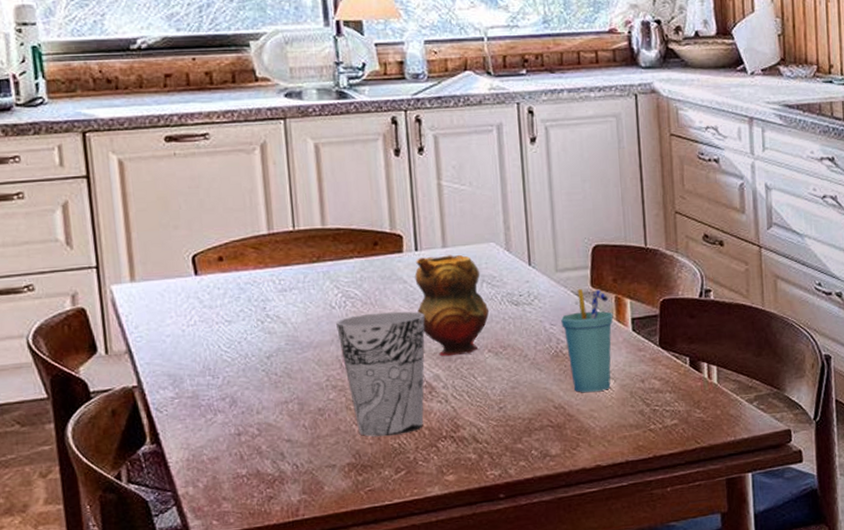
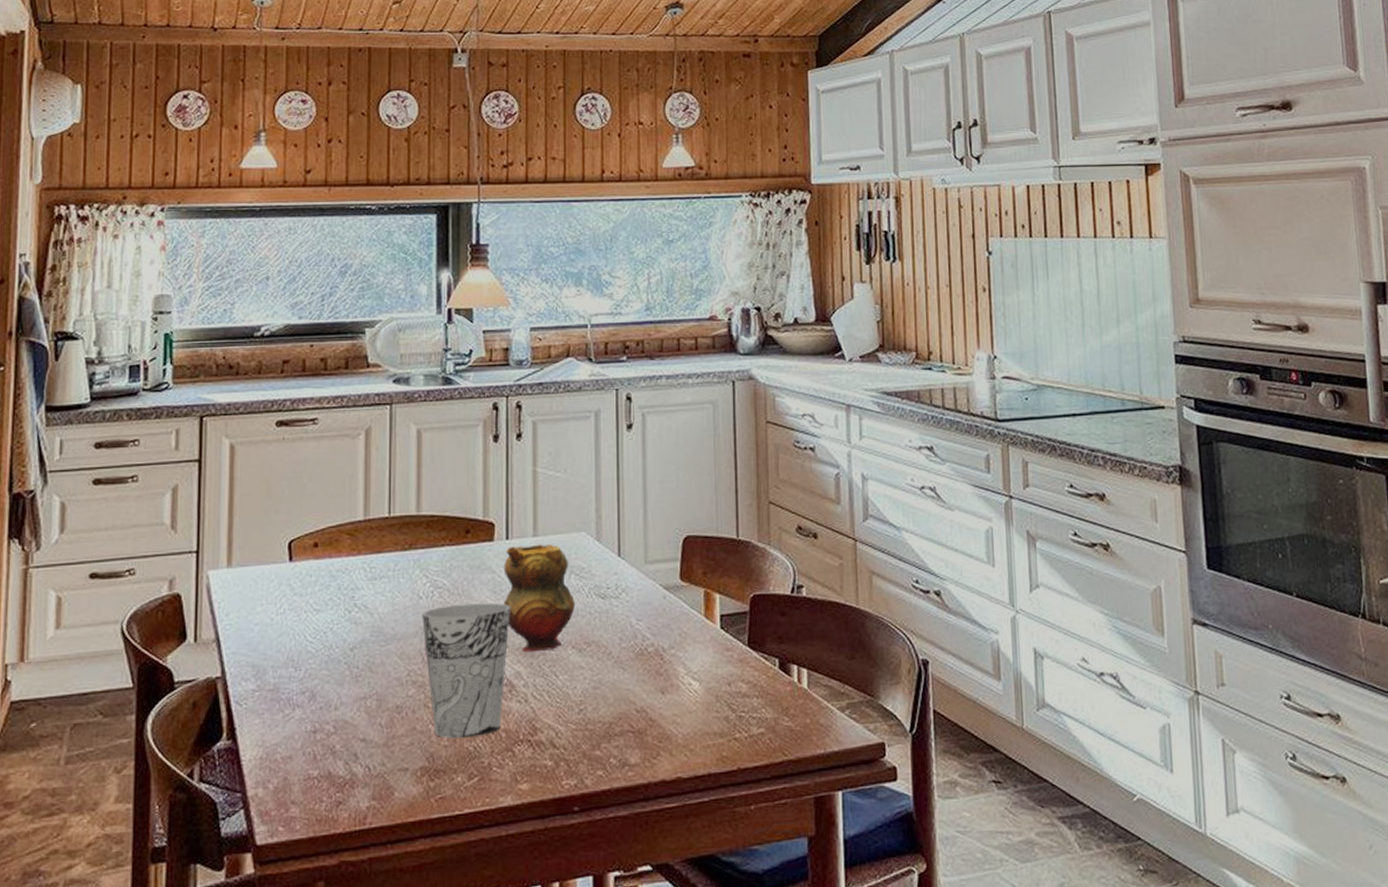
cup: present [561,289,614,392] -> none [648,582,702,695]

